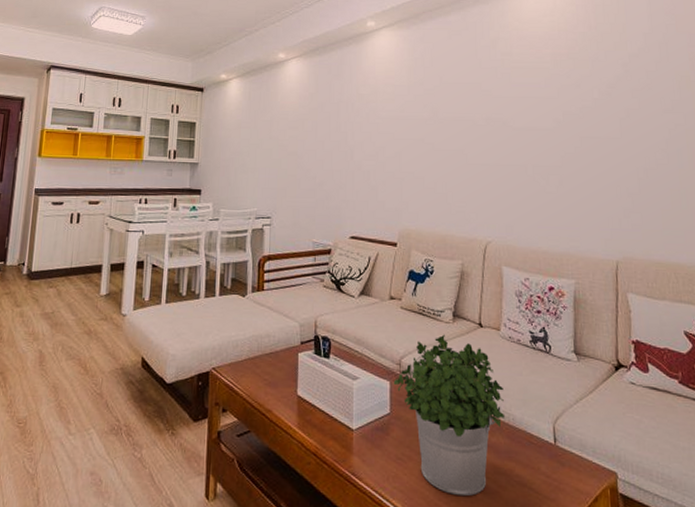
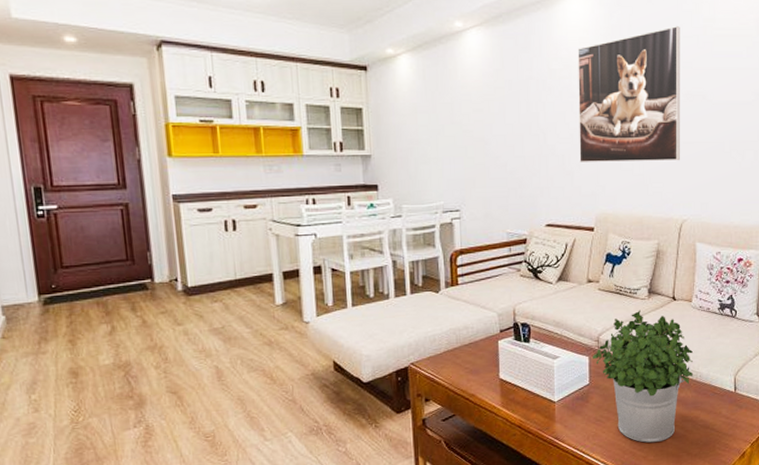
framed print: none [384,59,482,182] -> present [577,26,680,162]

